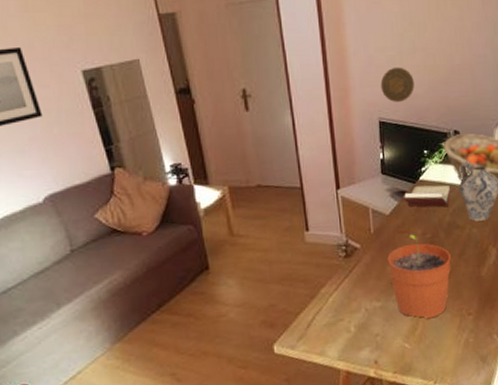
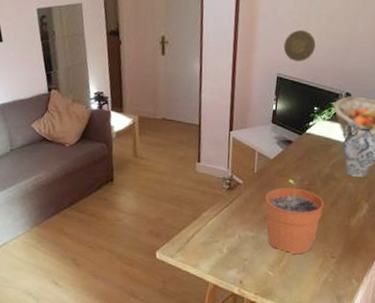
book: present [402,185,452,208] -> none [287,138,335,160]

